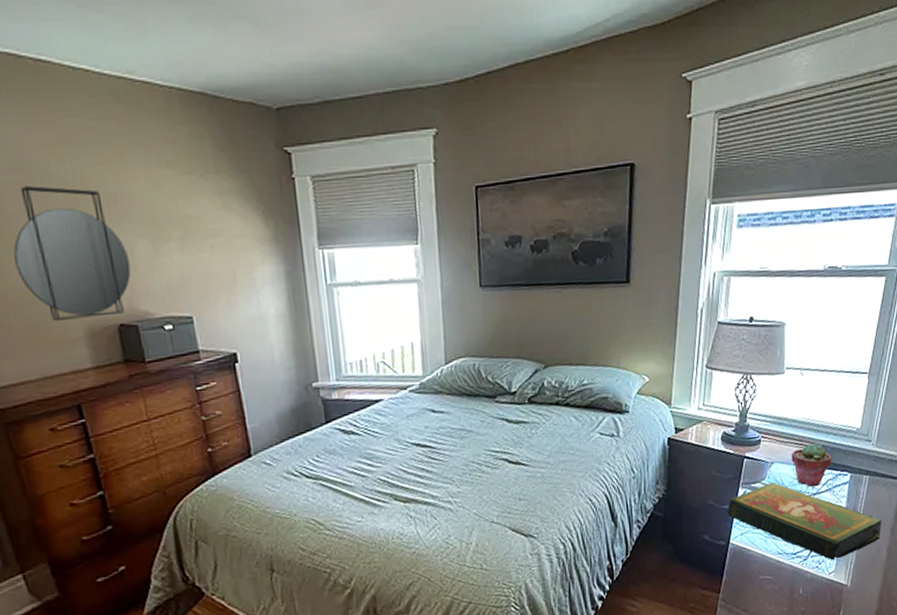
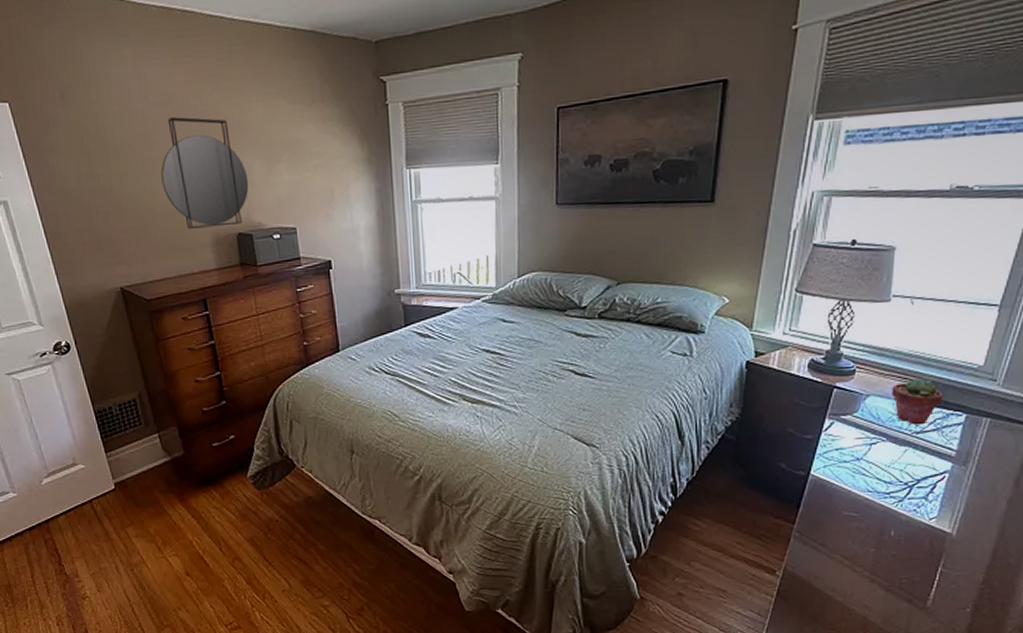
book: present [727,482,882,560] -> none [809,415,1004,505]

